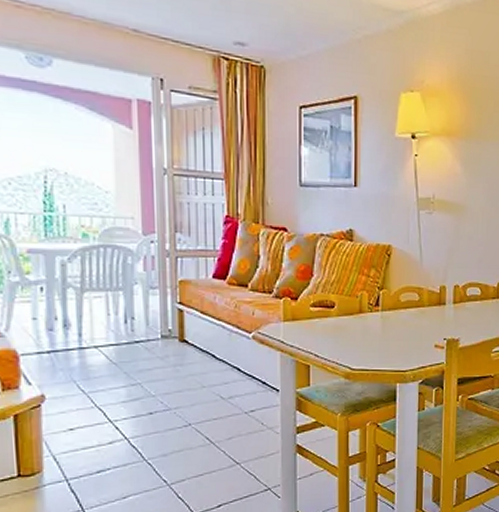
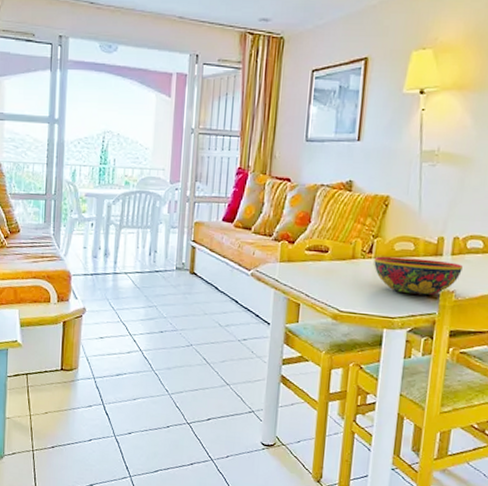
bowl: none [382,308,464,346] -> present [374,256,463,296]

